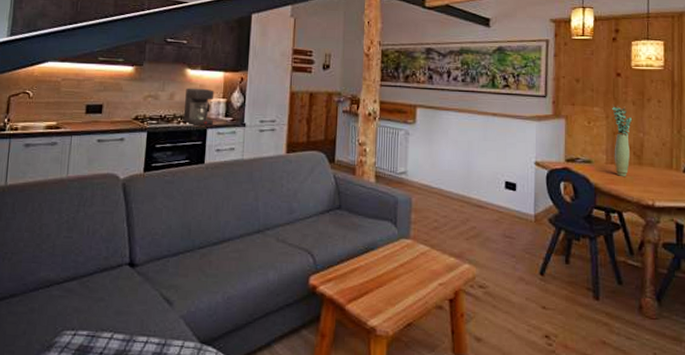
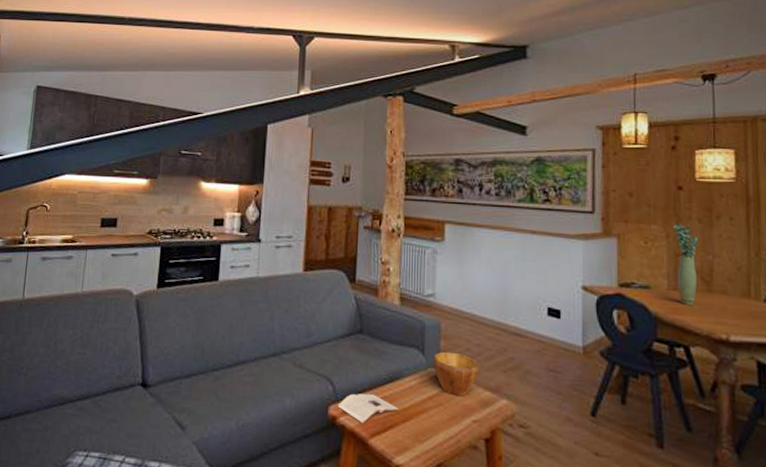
coffee maker: present [183,88,215,126] -> none [197,201,229,241]
magazine: none [317,263,374,291] -> present [337,393,399,424]
bowl: none [403,223,445,263] -> present [432,351,479,396]

